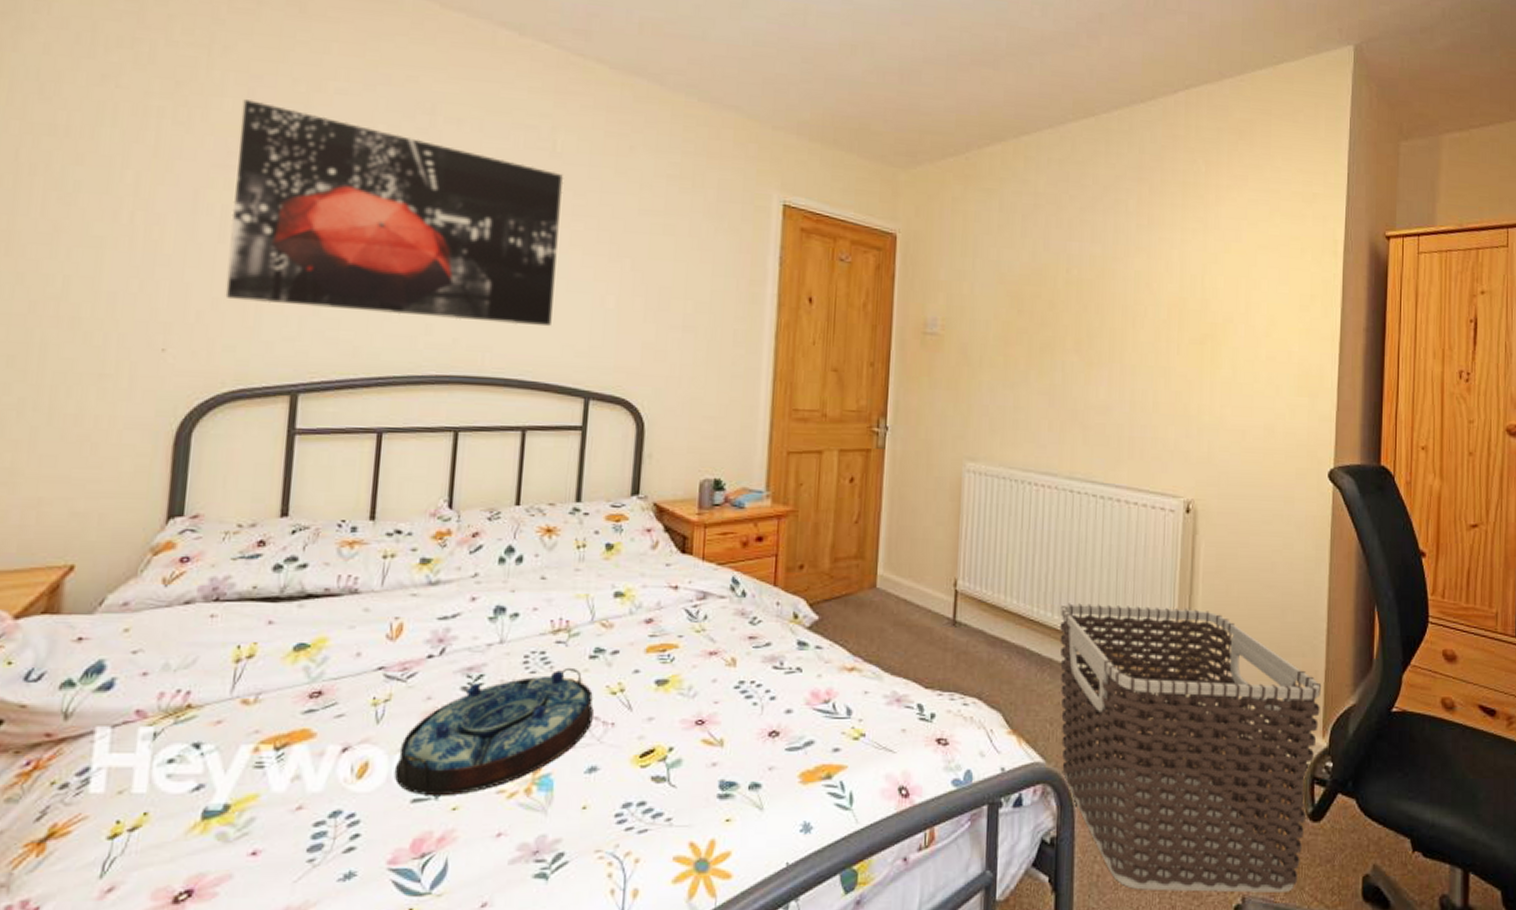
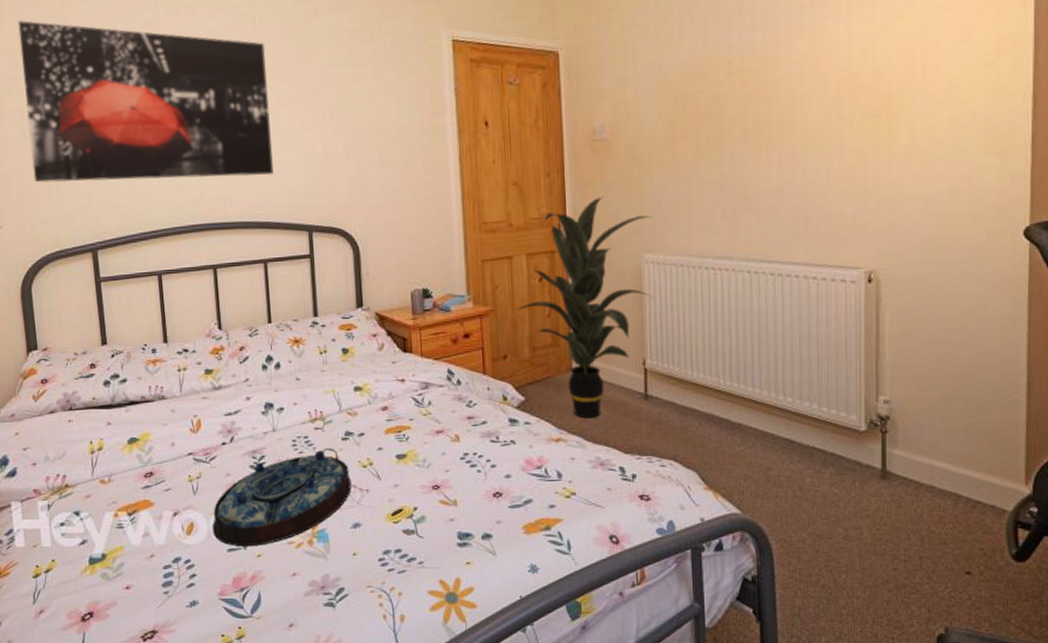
indoor plant: none [821,395,978,645] -> present [517,197,653,419]
clothes hamper: present [1060,603,1322,893] -> none [746,372,1023,624]

